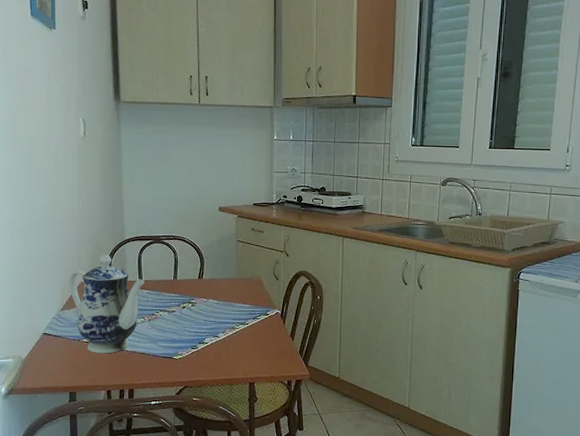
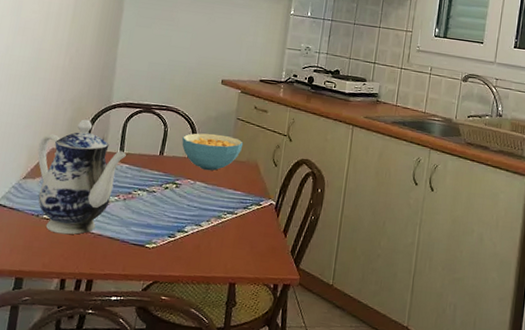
cereal bowl: none [190,256,246,289] -> present [181,133,244,171]

